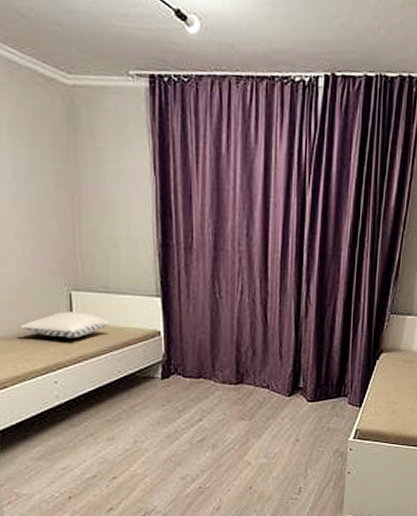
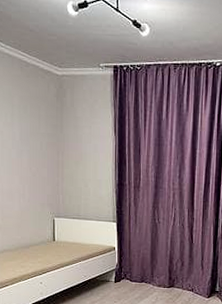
pillow: present [20,311,110,338] -> none [19,232,80,252]

